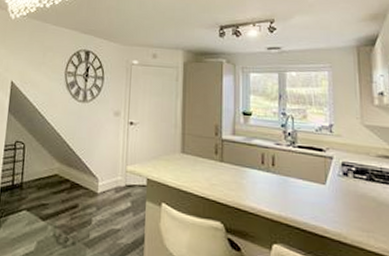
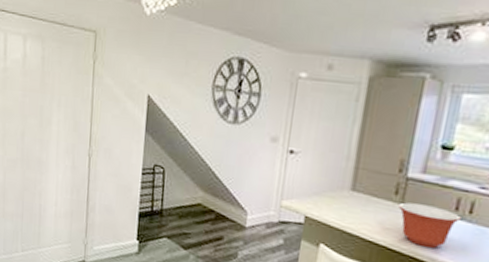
mixing bowl: none [220,160,267,198] -> present [399,202,461,248]

